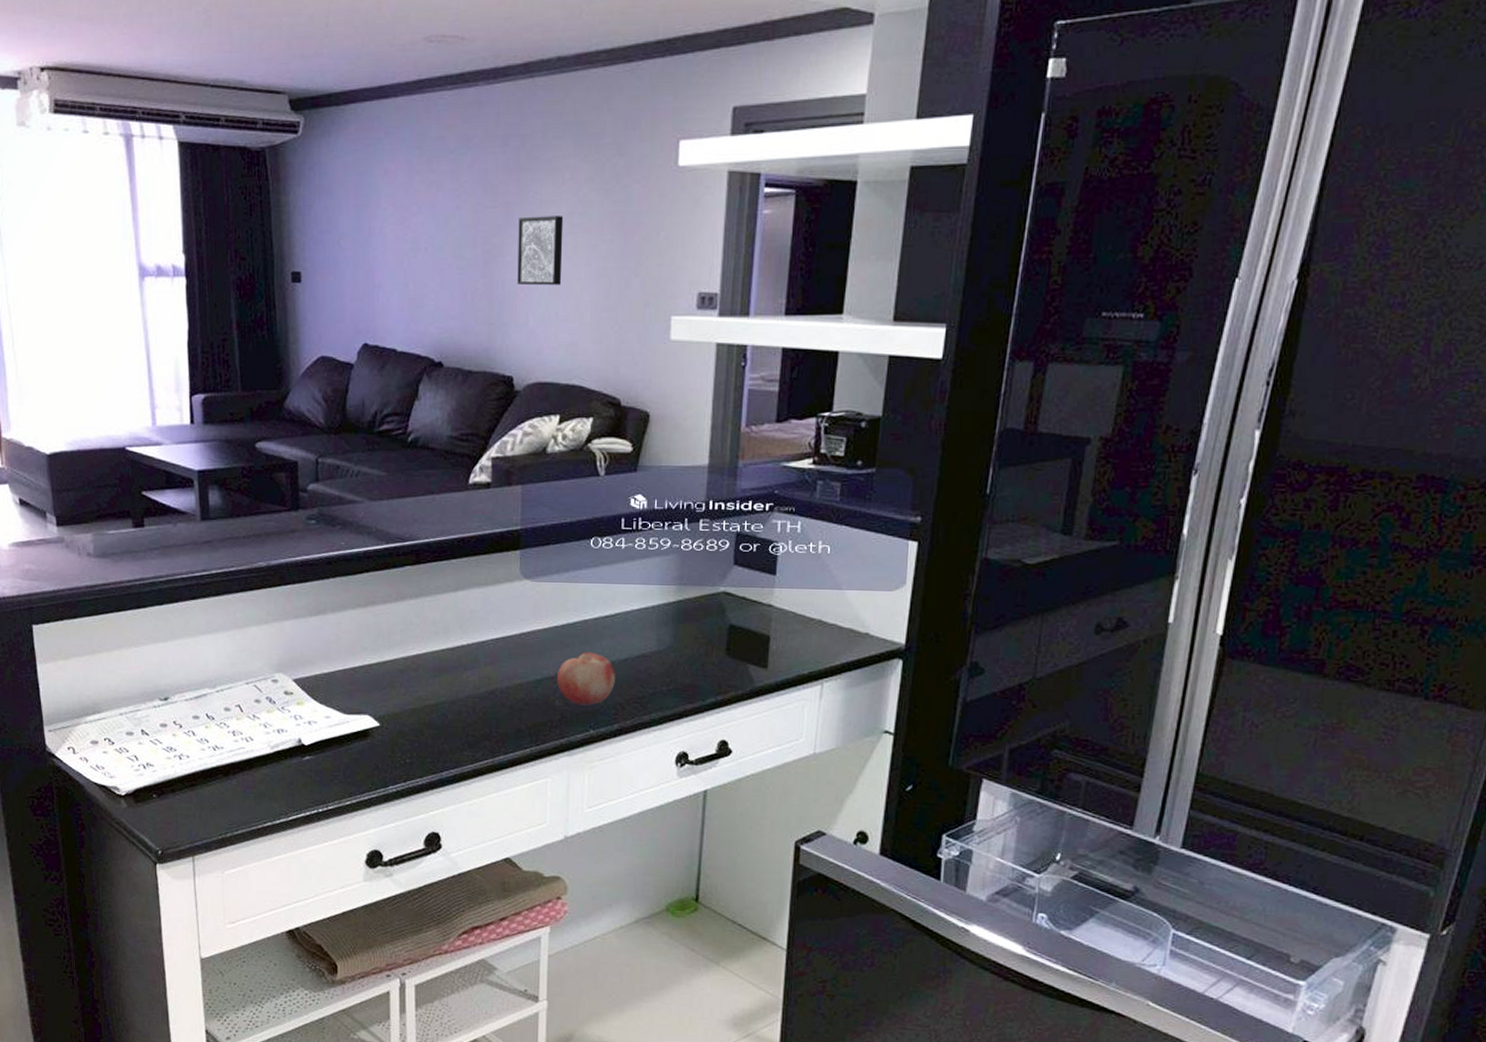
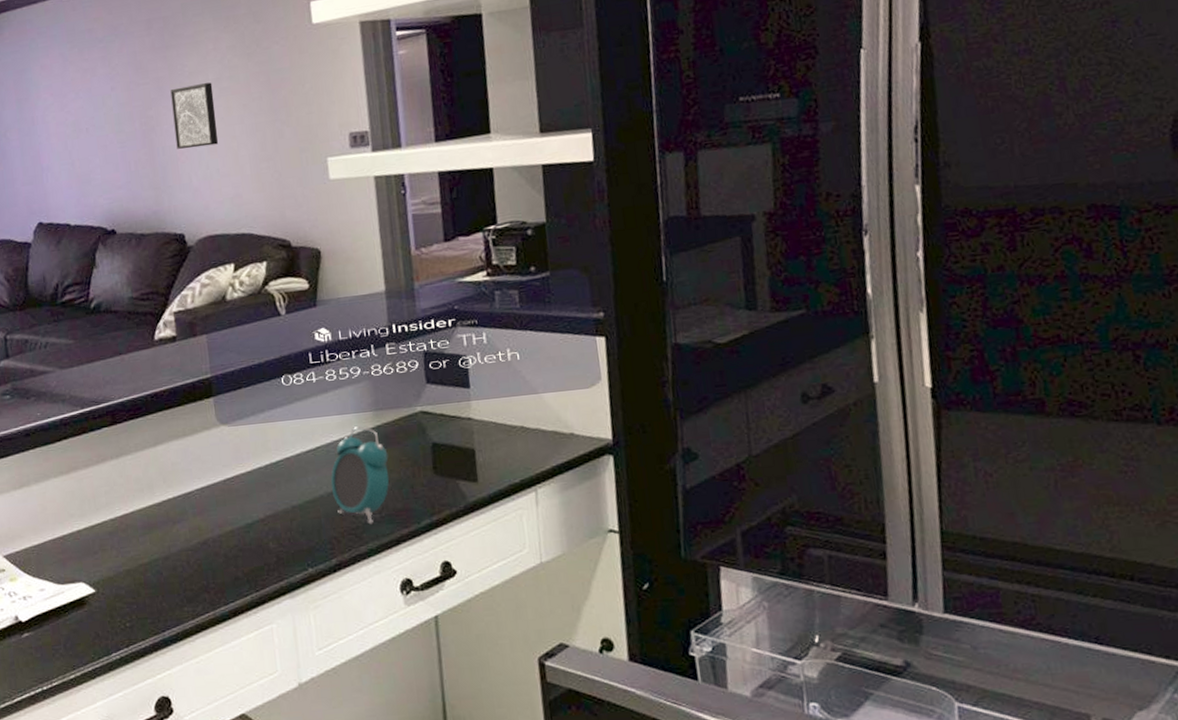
fruit: present [557,652,615,706] -> none [267,489,327,545]
alarm clock: none [623,598,685,696] -> present [330,426,390,525]

